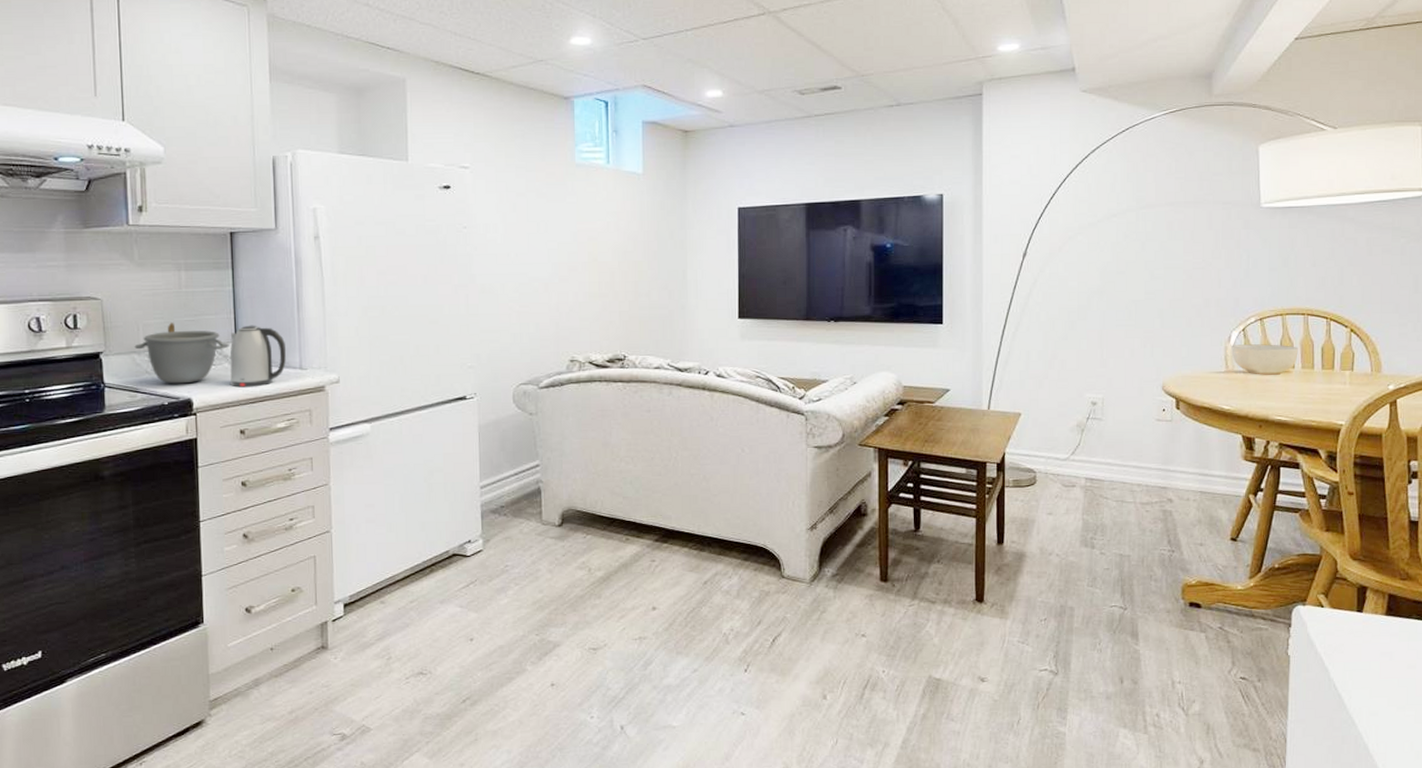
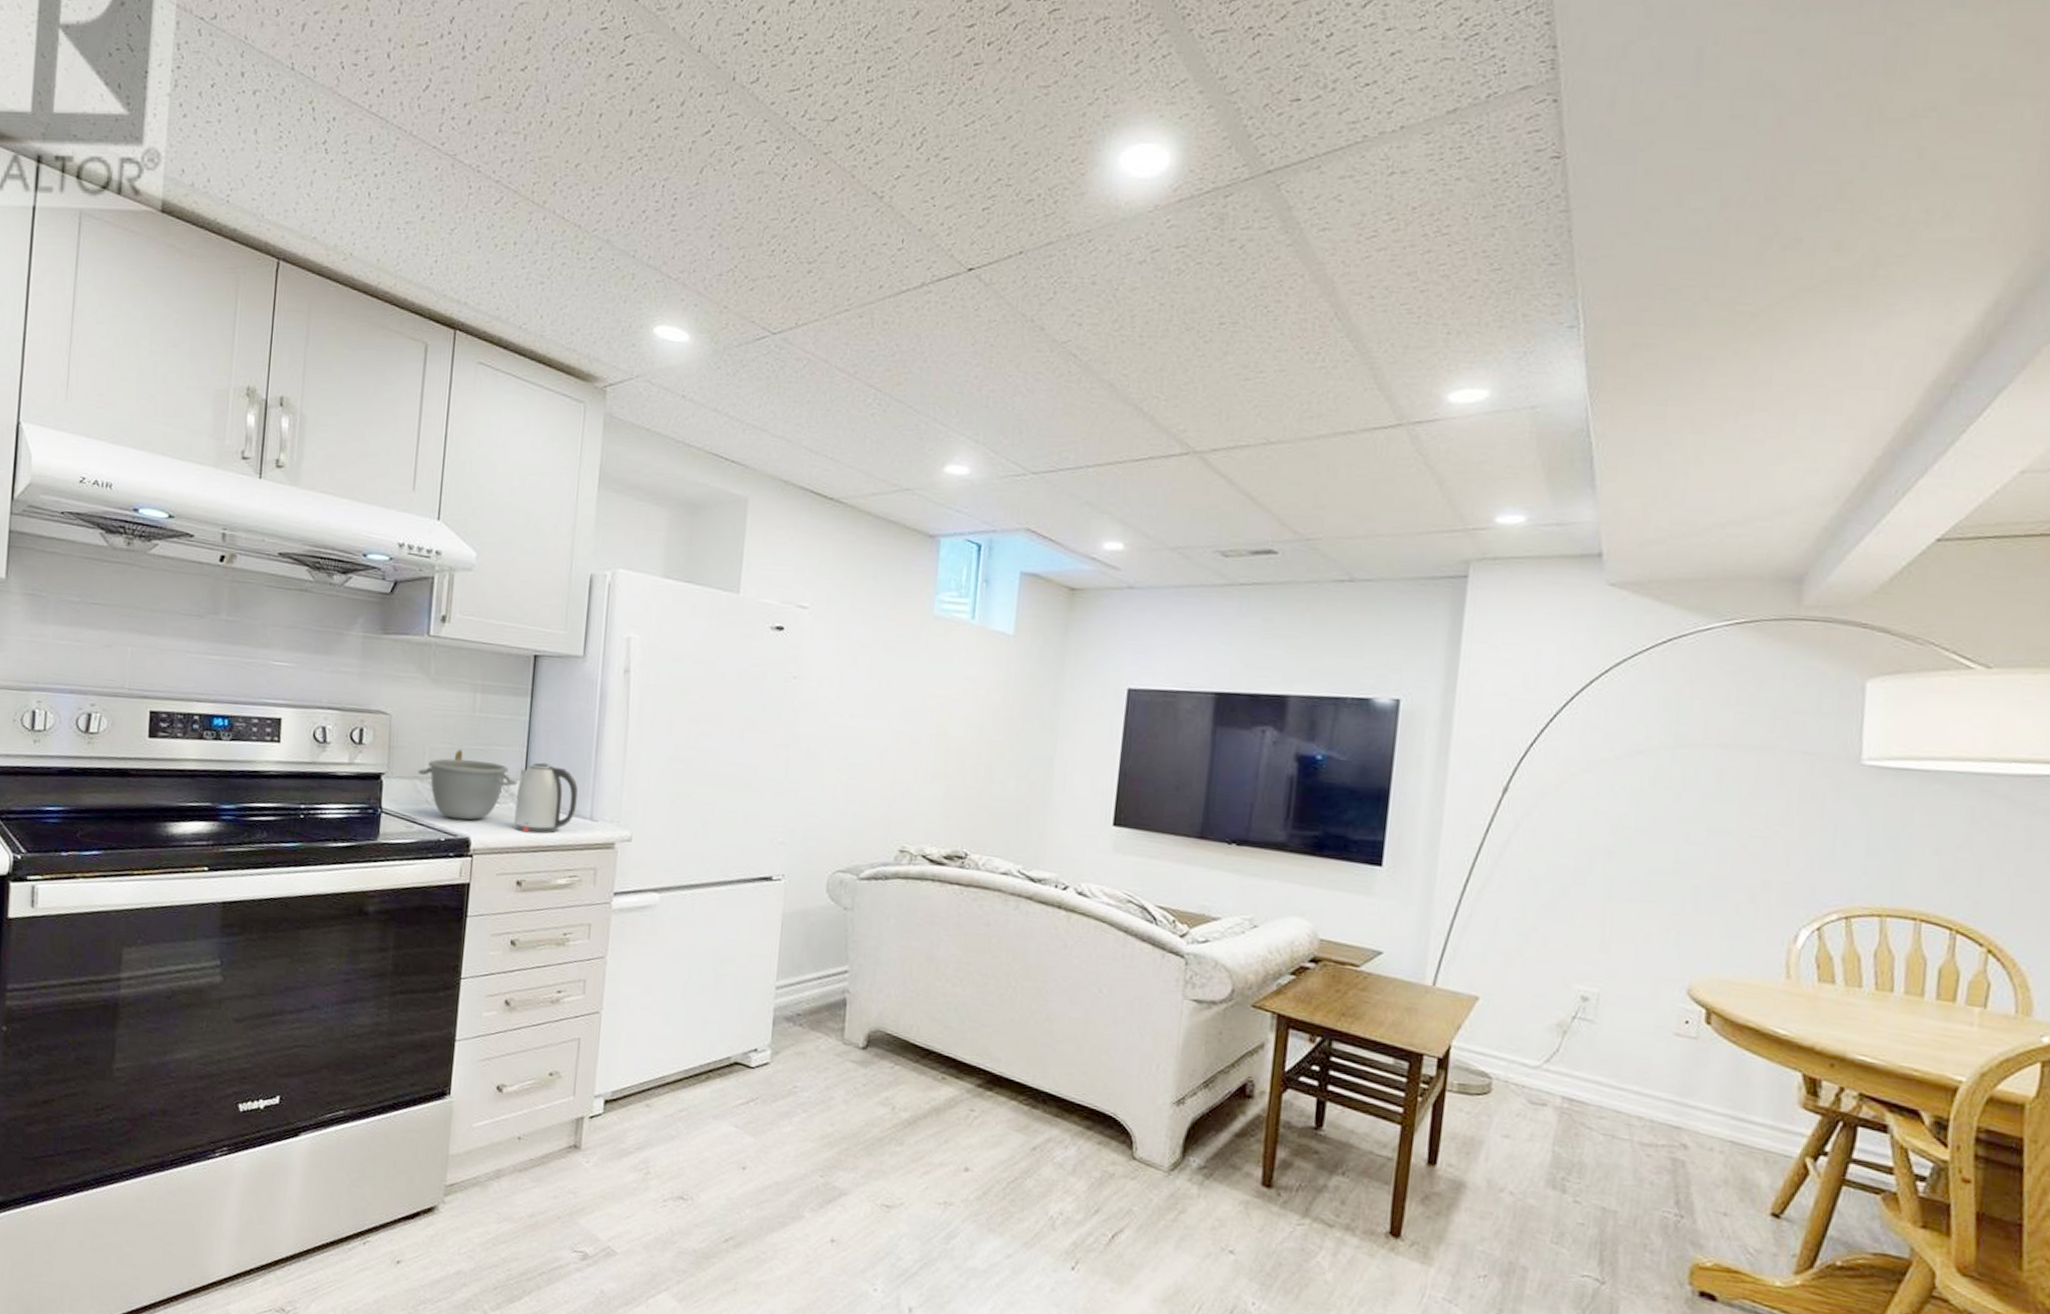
bowl: present [1230,344,1298,376] -> none [1796,947,1902,999]

